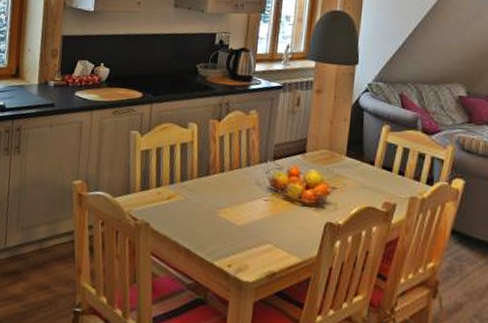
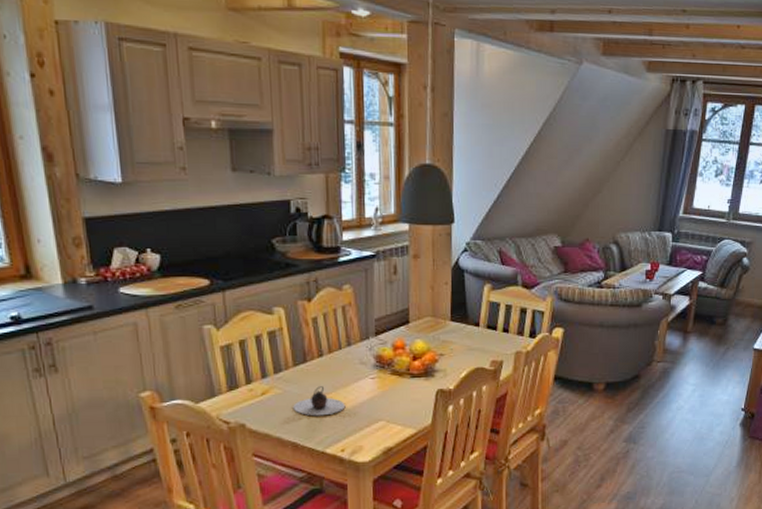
teapot: none [191,199,238,229] -> present [293,386,346,416]

